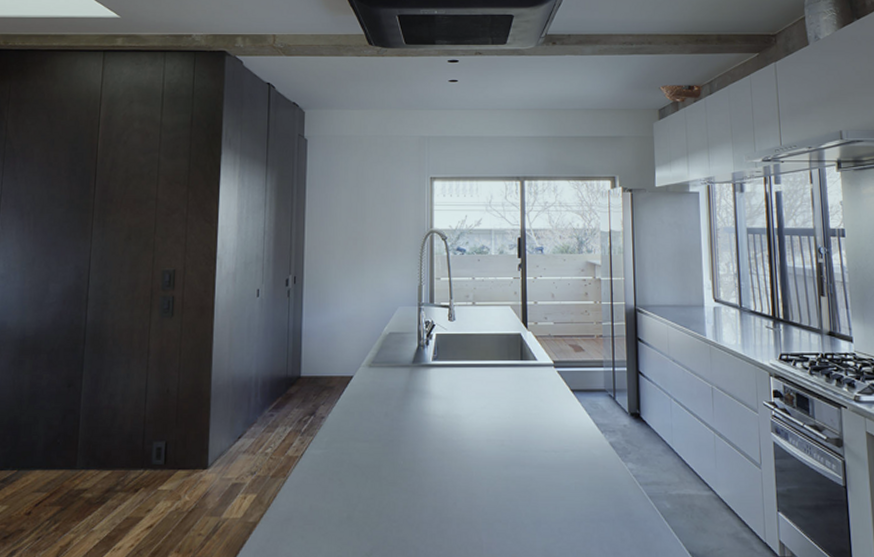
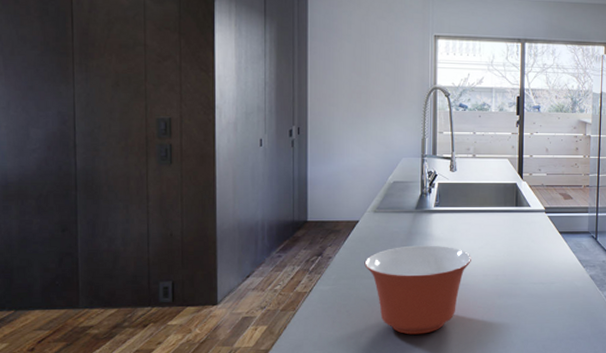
mixing bowl: none [358,404,473,510] -> present [364,245,471,335]

